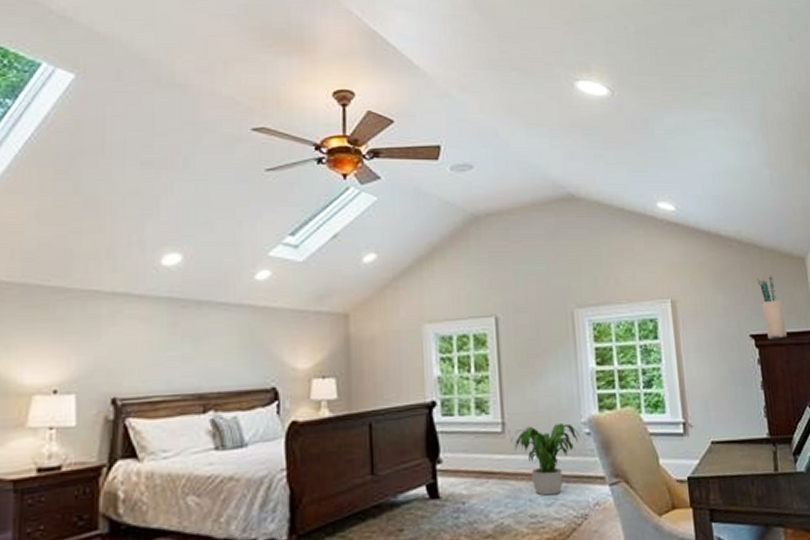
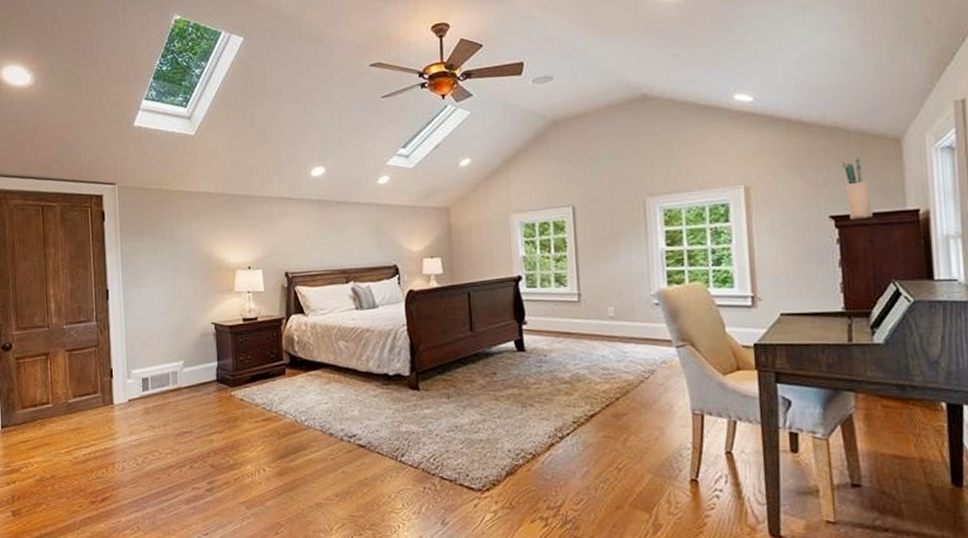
potted plant: present [511,423,580,496] -> none [586,295,649,353]

